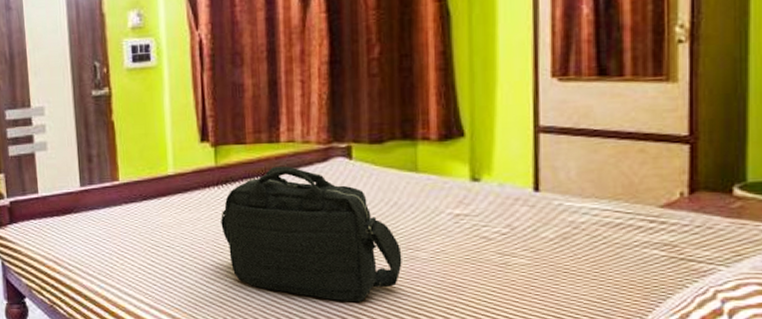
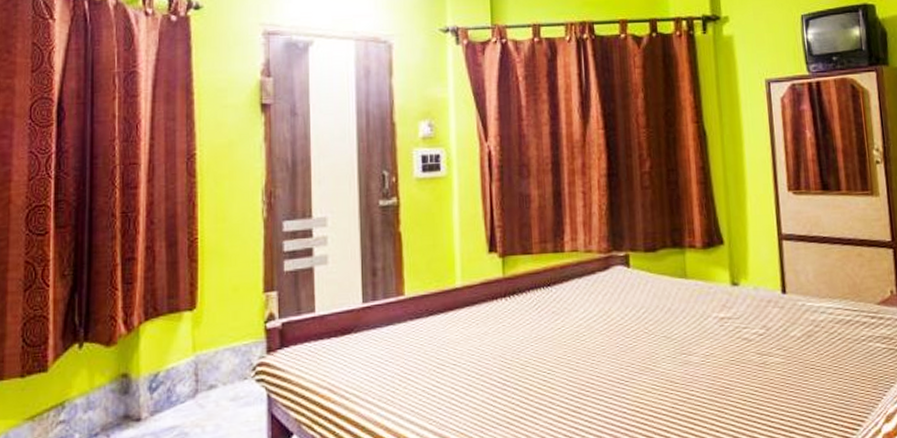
shoulder bag: present [221,166,402,302] -> none [508,276,678,412]

